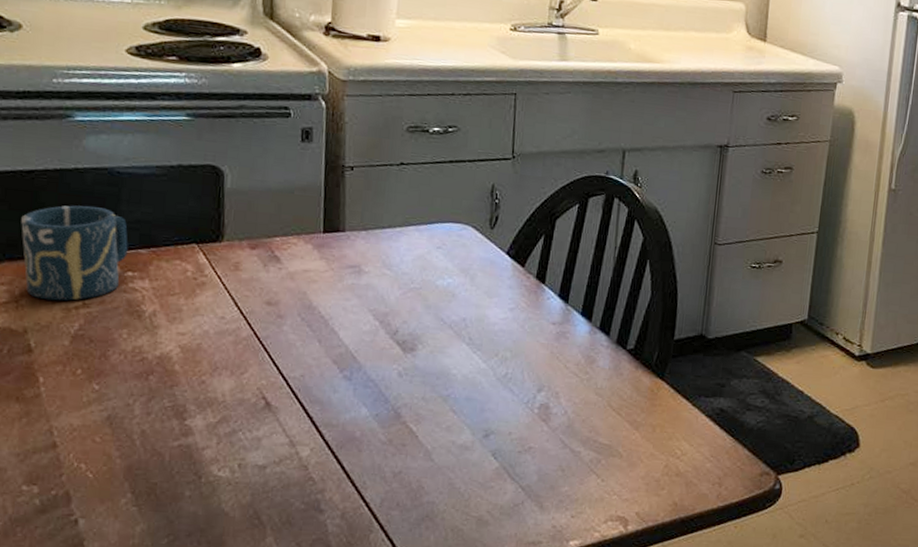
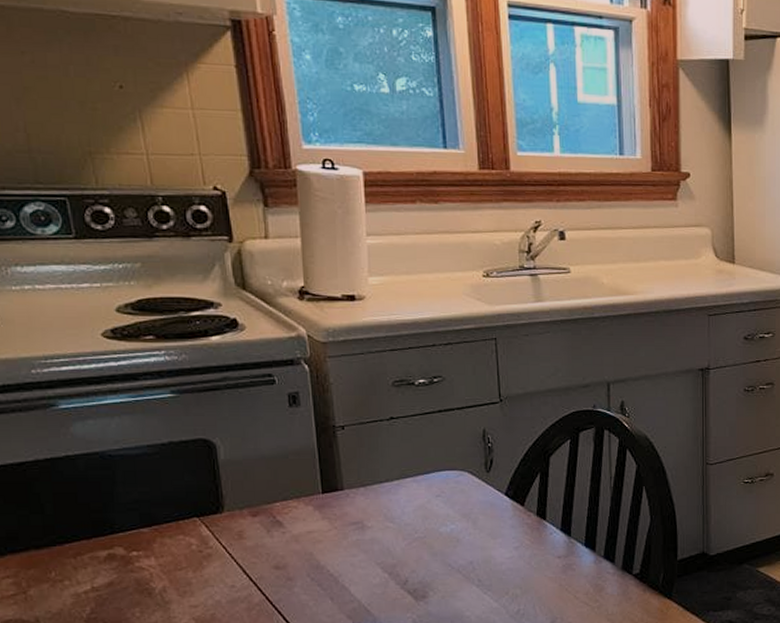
cup: present [21,205,128,301] -> none [18,491,130,588]

